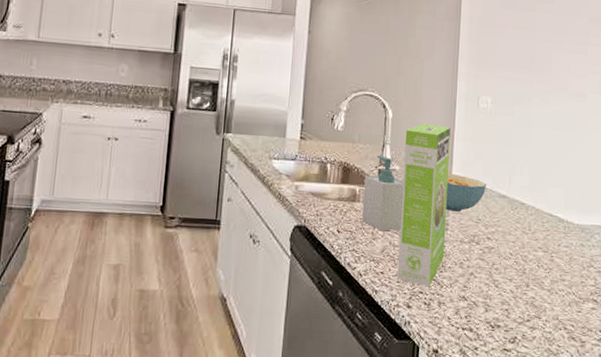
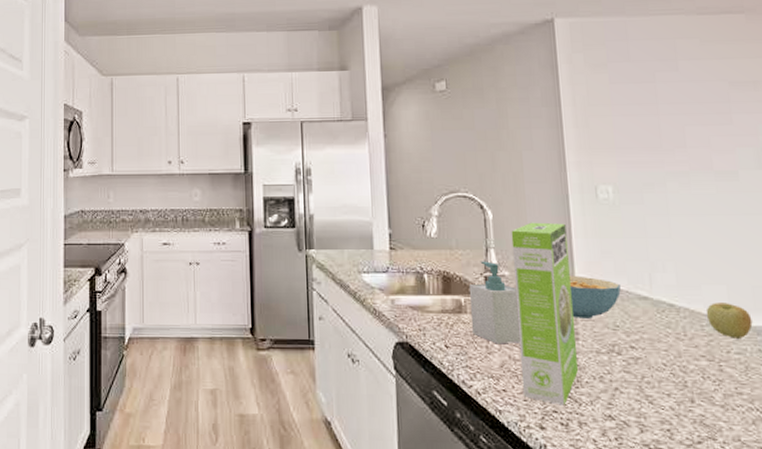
apple: none [547,203,580,234] -> present [706,303,753,338]

